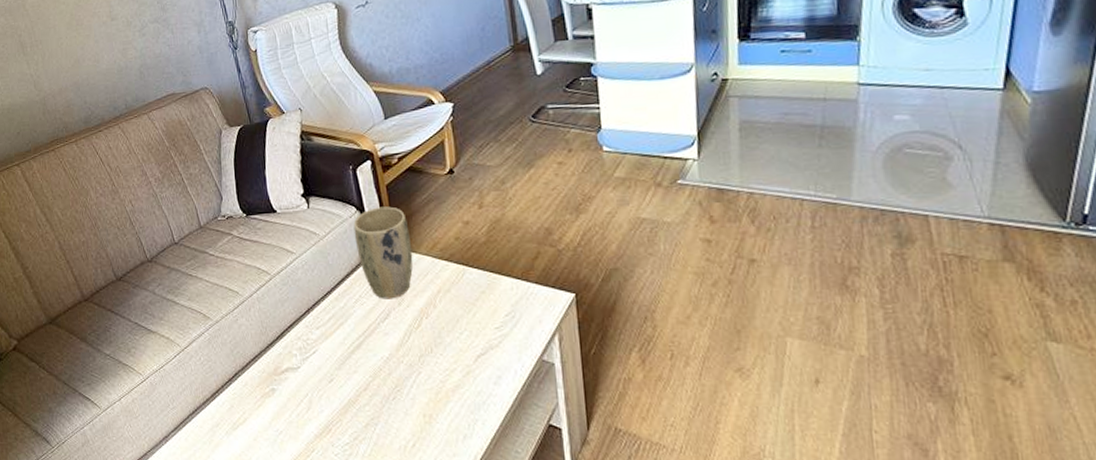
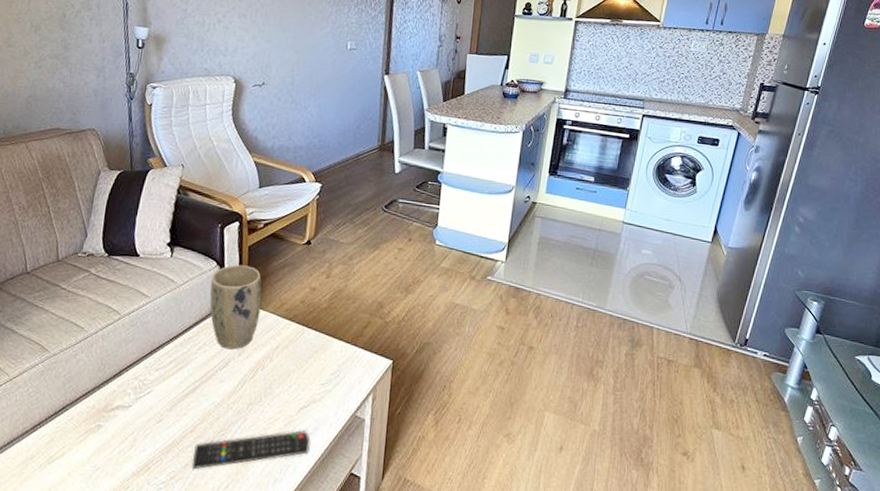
remote control: none [372,381,496,429] -> present [191,430,310,470]

